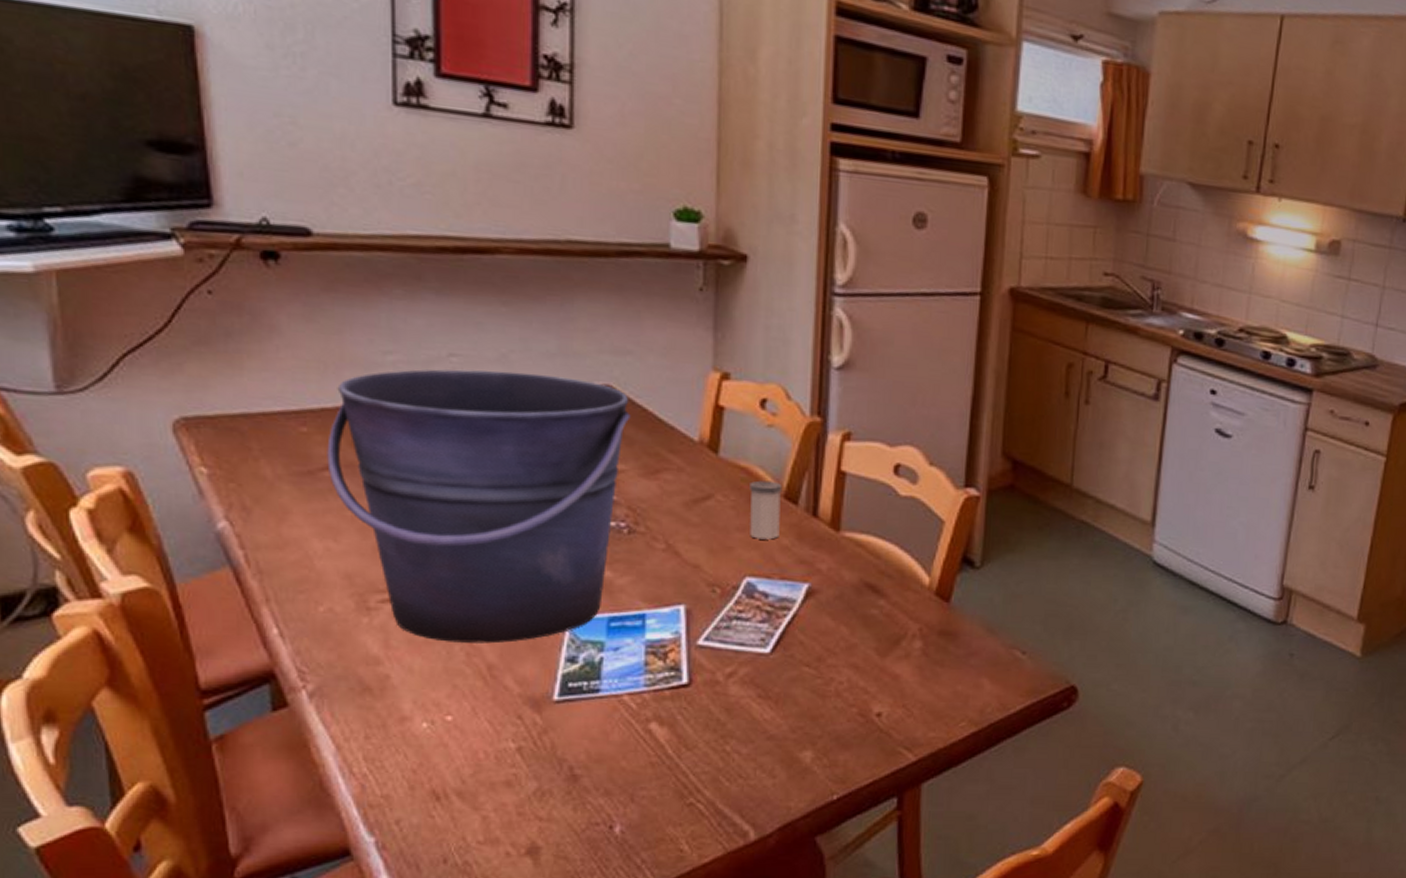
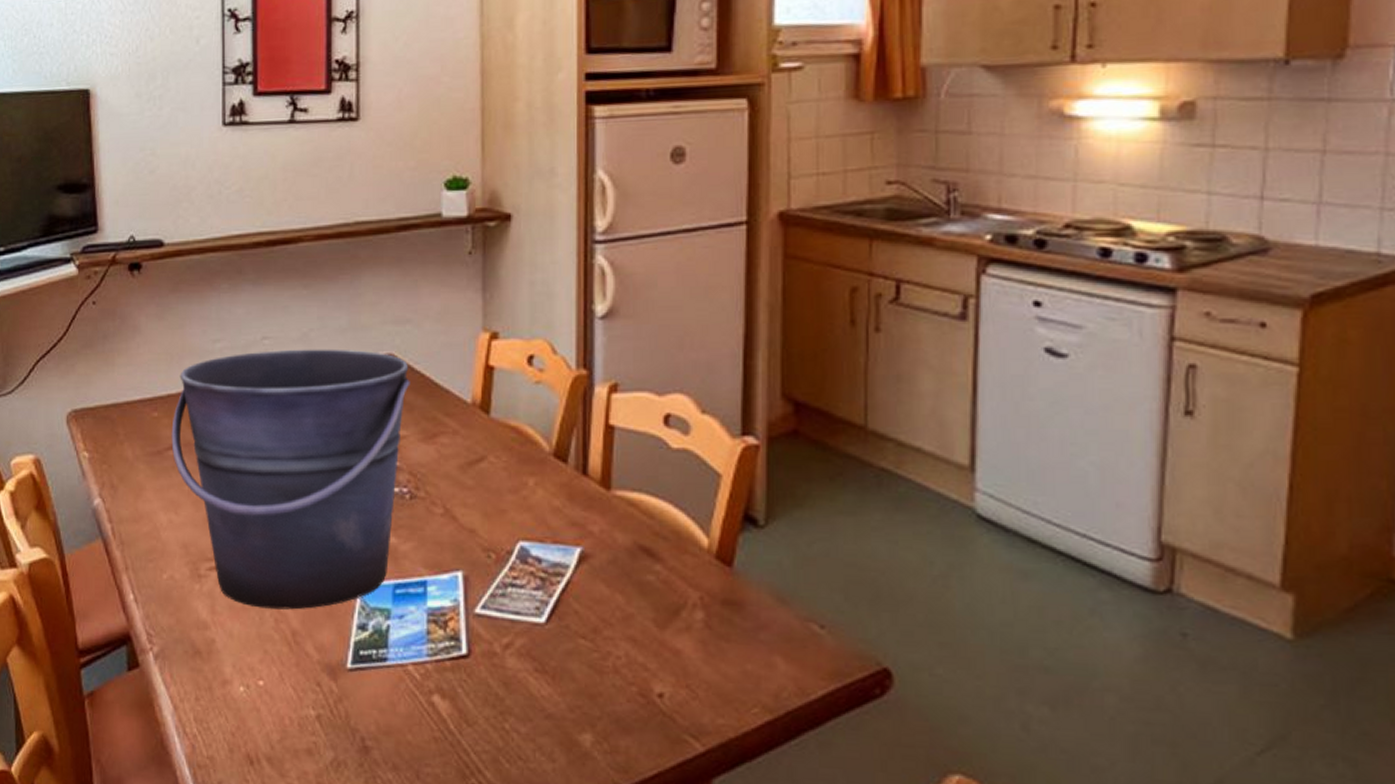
salt shaker: present [750,480,783,540] -> none [520,439,552,501]

